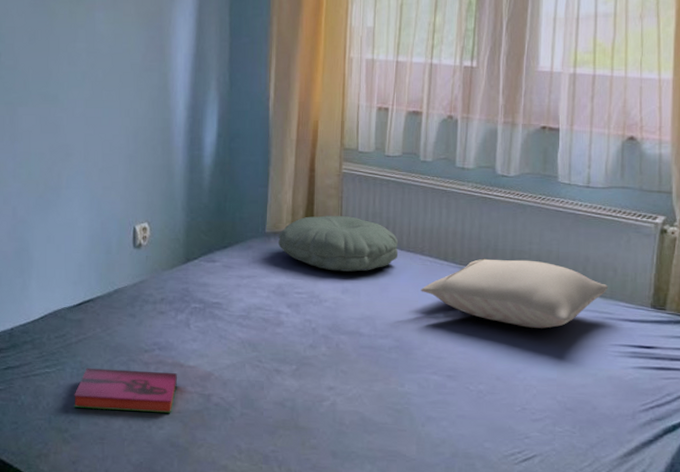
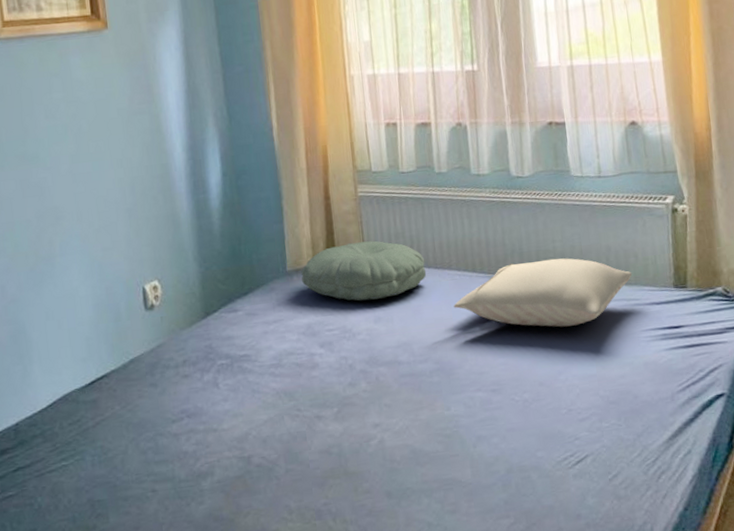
hardback book: present [74,368,178,413] -> none [98,440,213,499]

